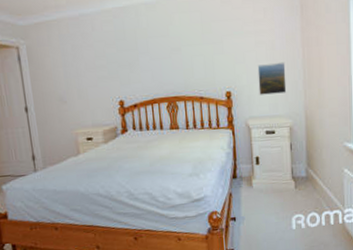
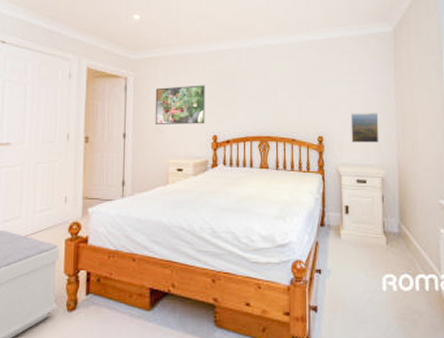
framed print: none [51,48,109,95] -> present [154,85,205,124]

